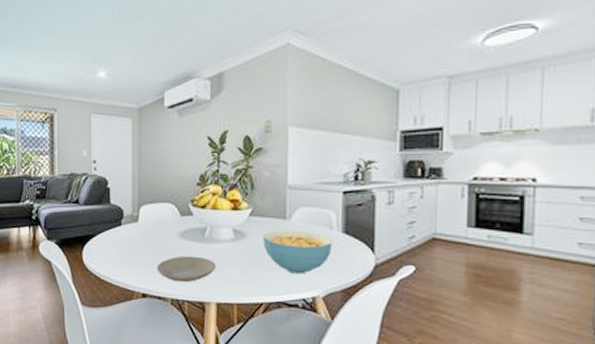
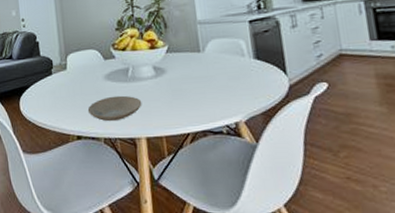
cereal bowl: present [263,230,333,274] -> none [181,61,247,102]

